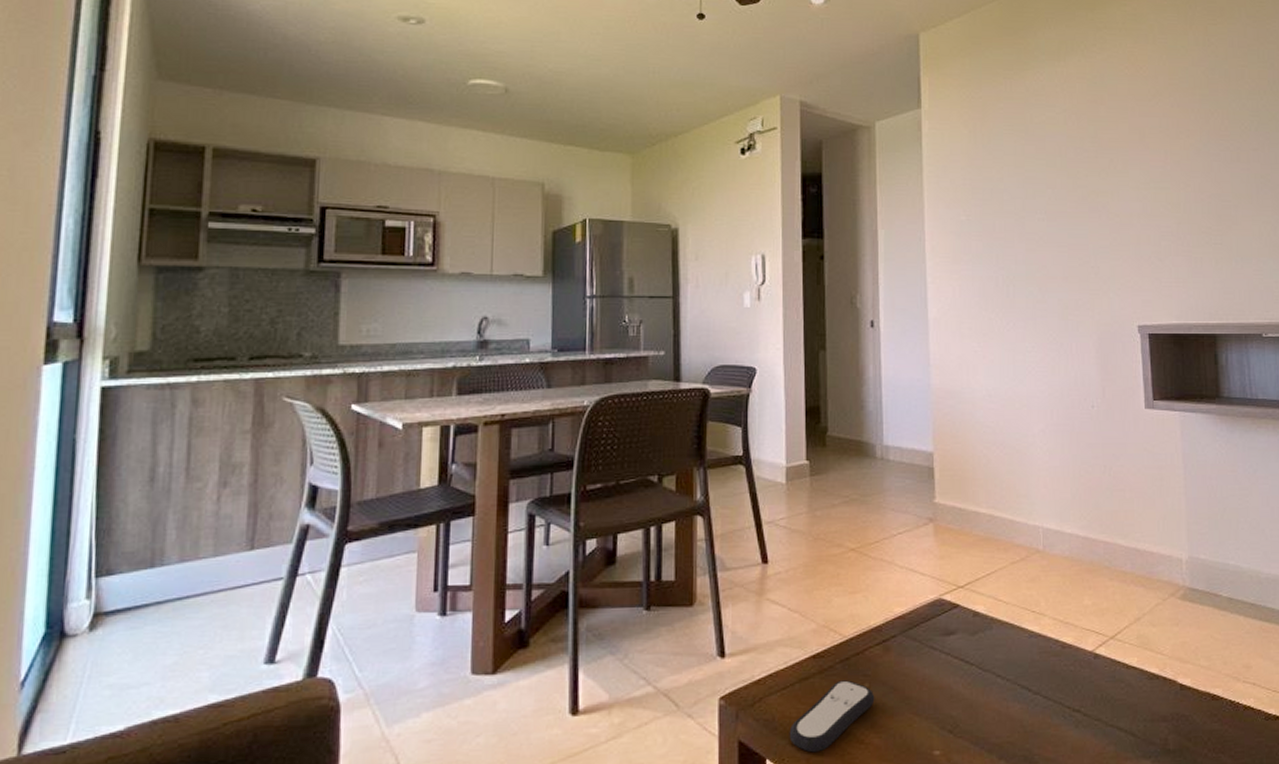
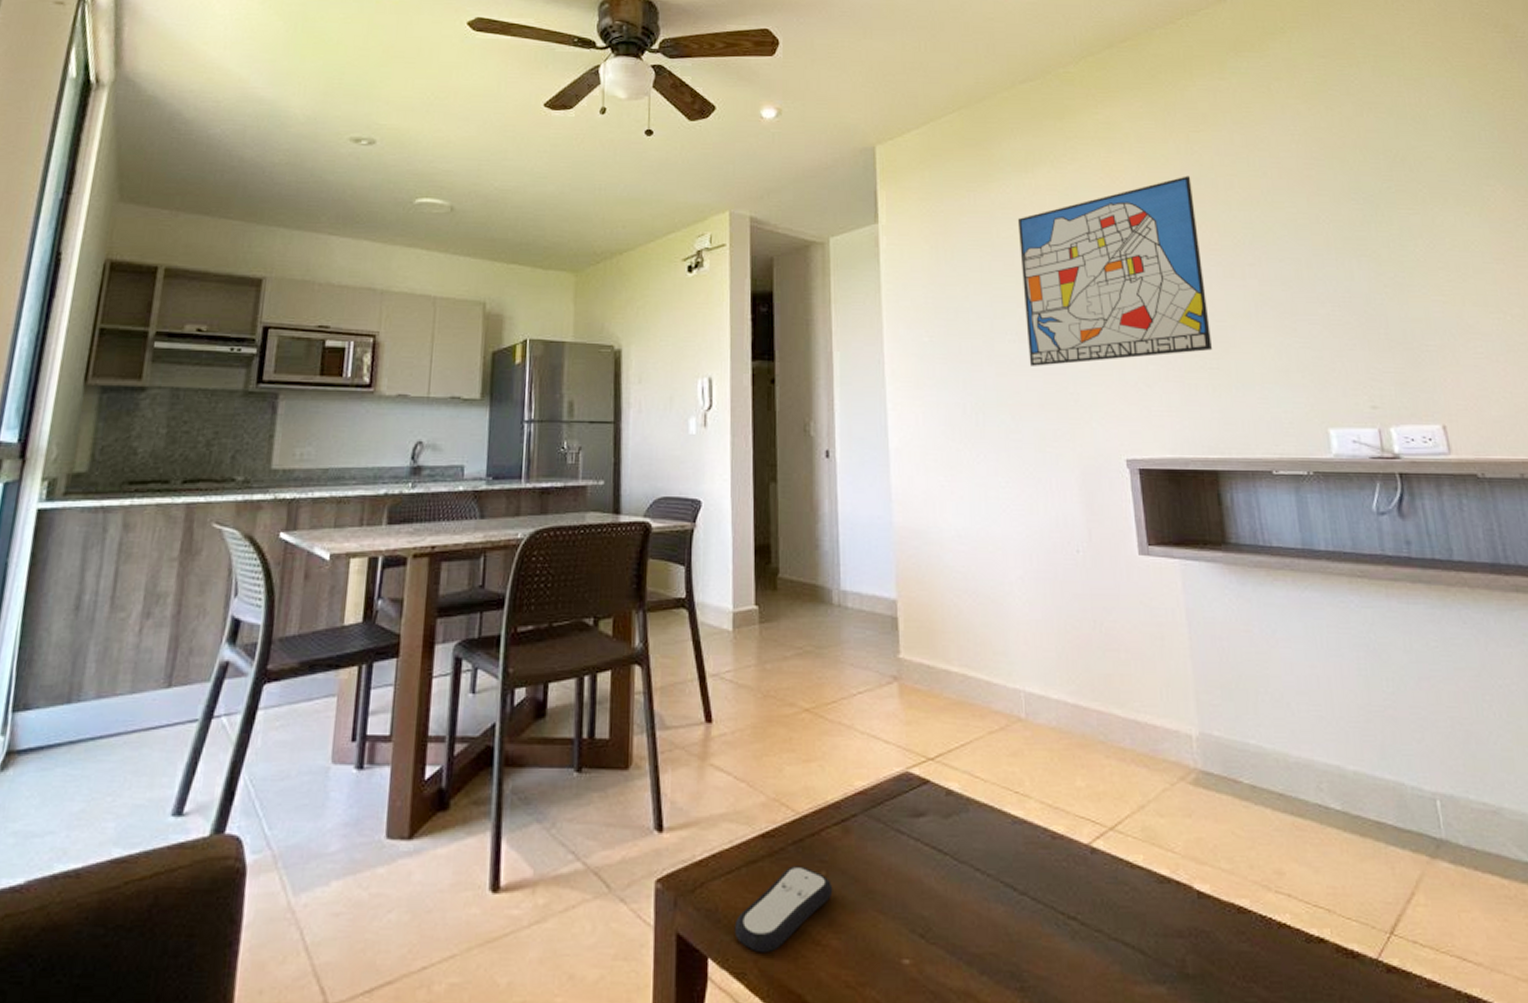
wall art: none [1049,66,1218,243] -> present [1017,176,1213,366]

